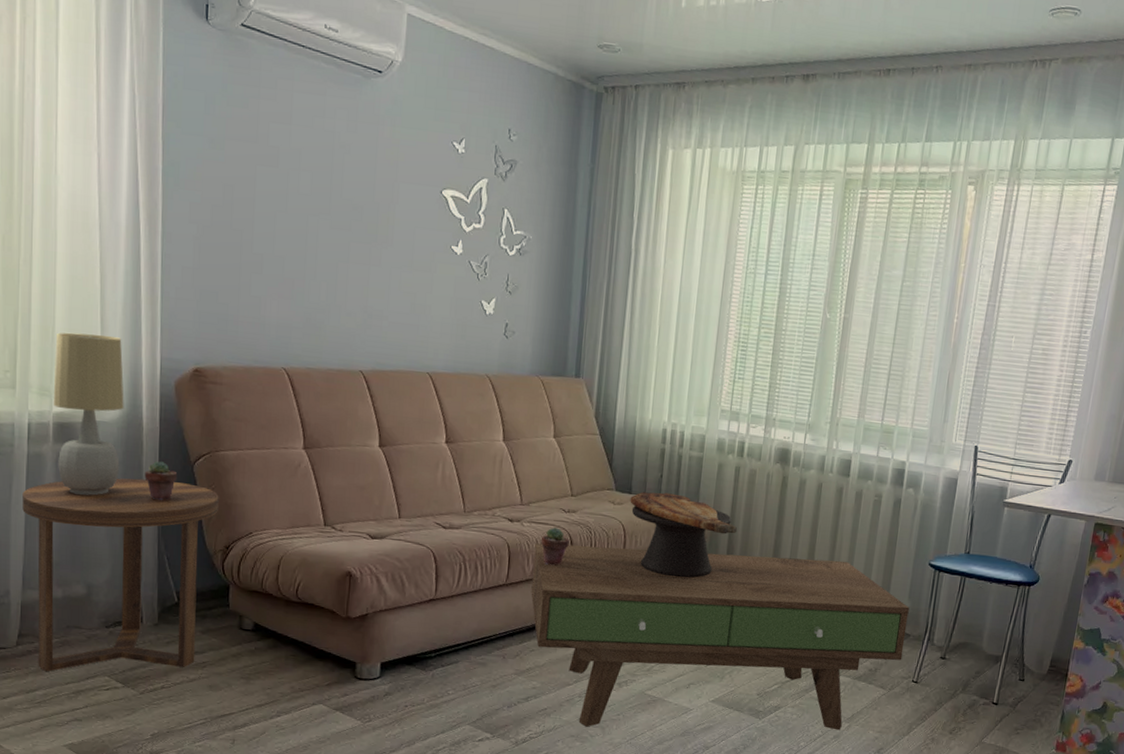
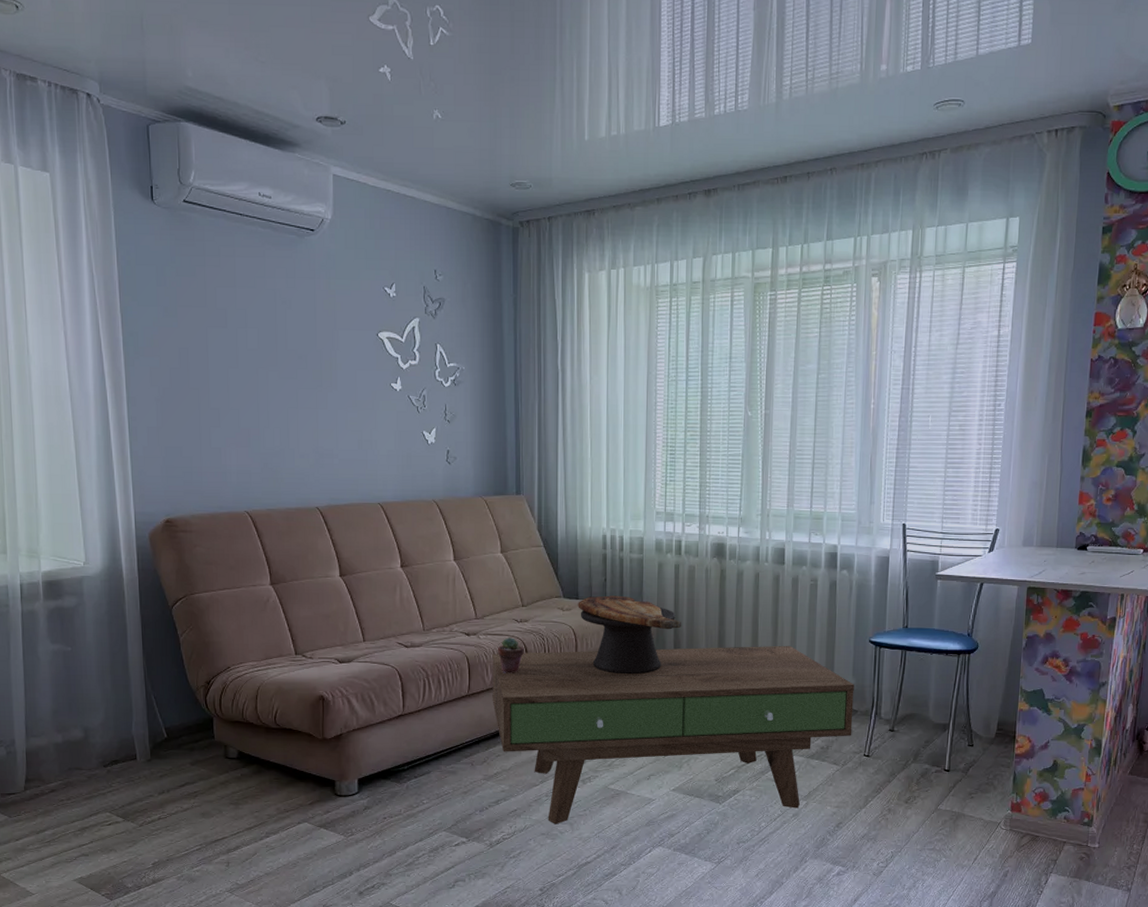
side table: present [22,478,219,672] -> none [20,626,198,813]
table lamp: present [53,332,124,496] -> none [39,496,105,645]
potted succulent: present [144,461,178,500] -> none [128,608,158,644]

